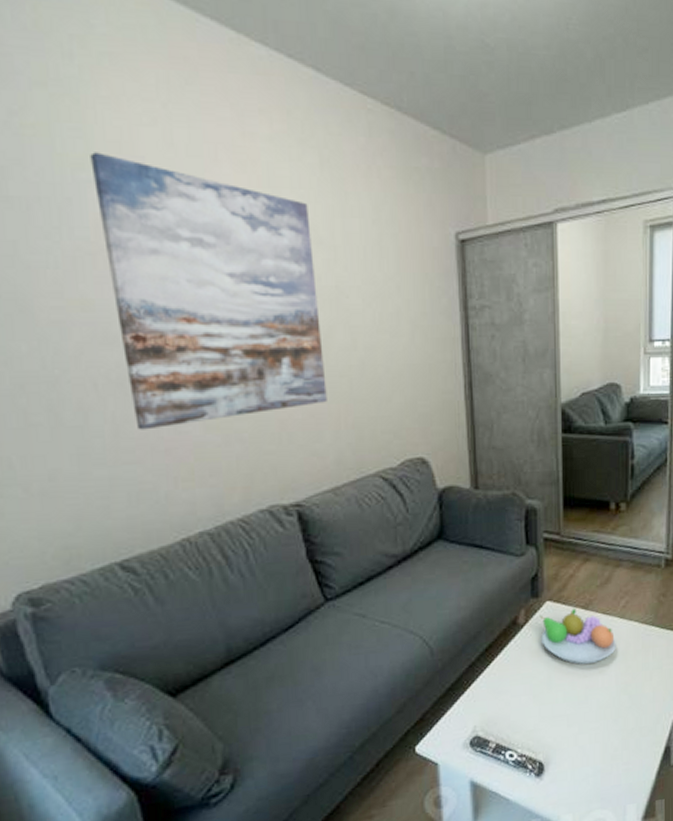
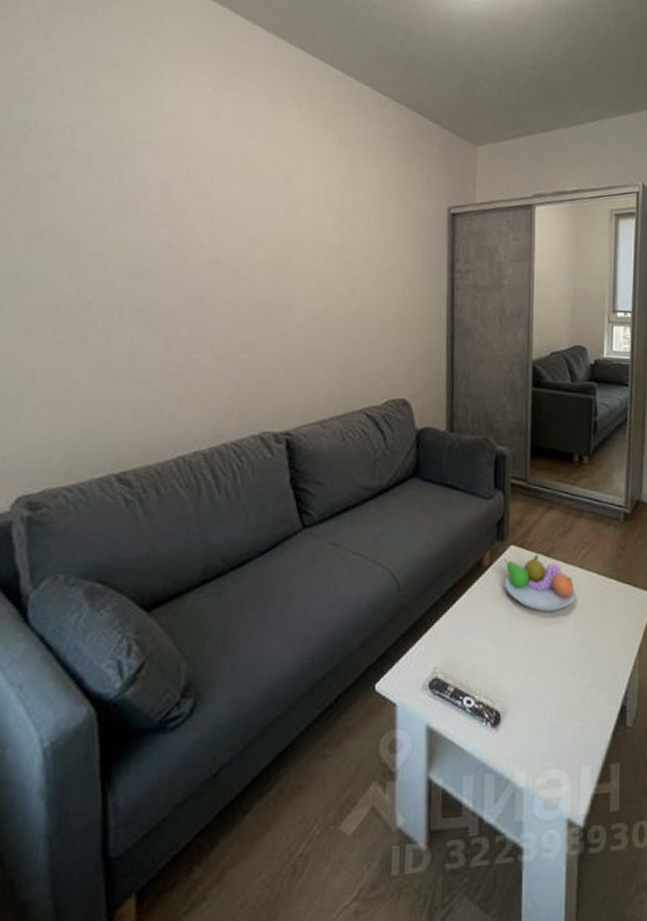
wall art: present [90,152,327,430] -> none [147,120,325,355]

